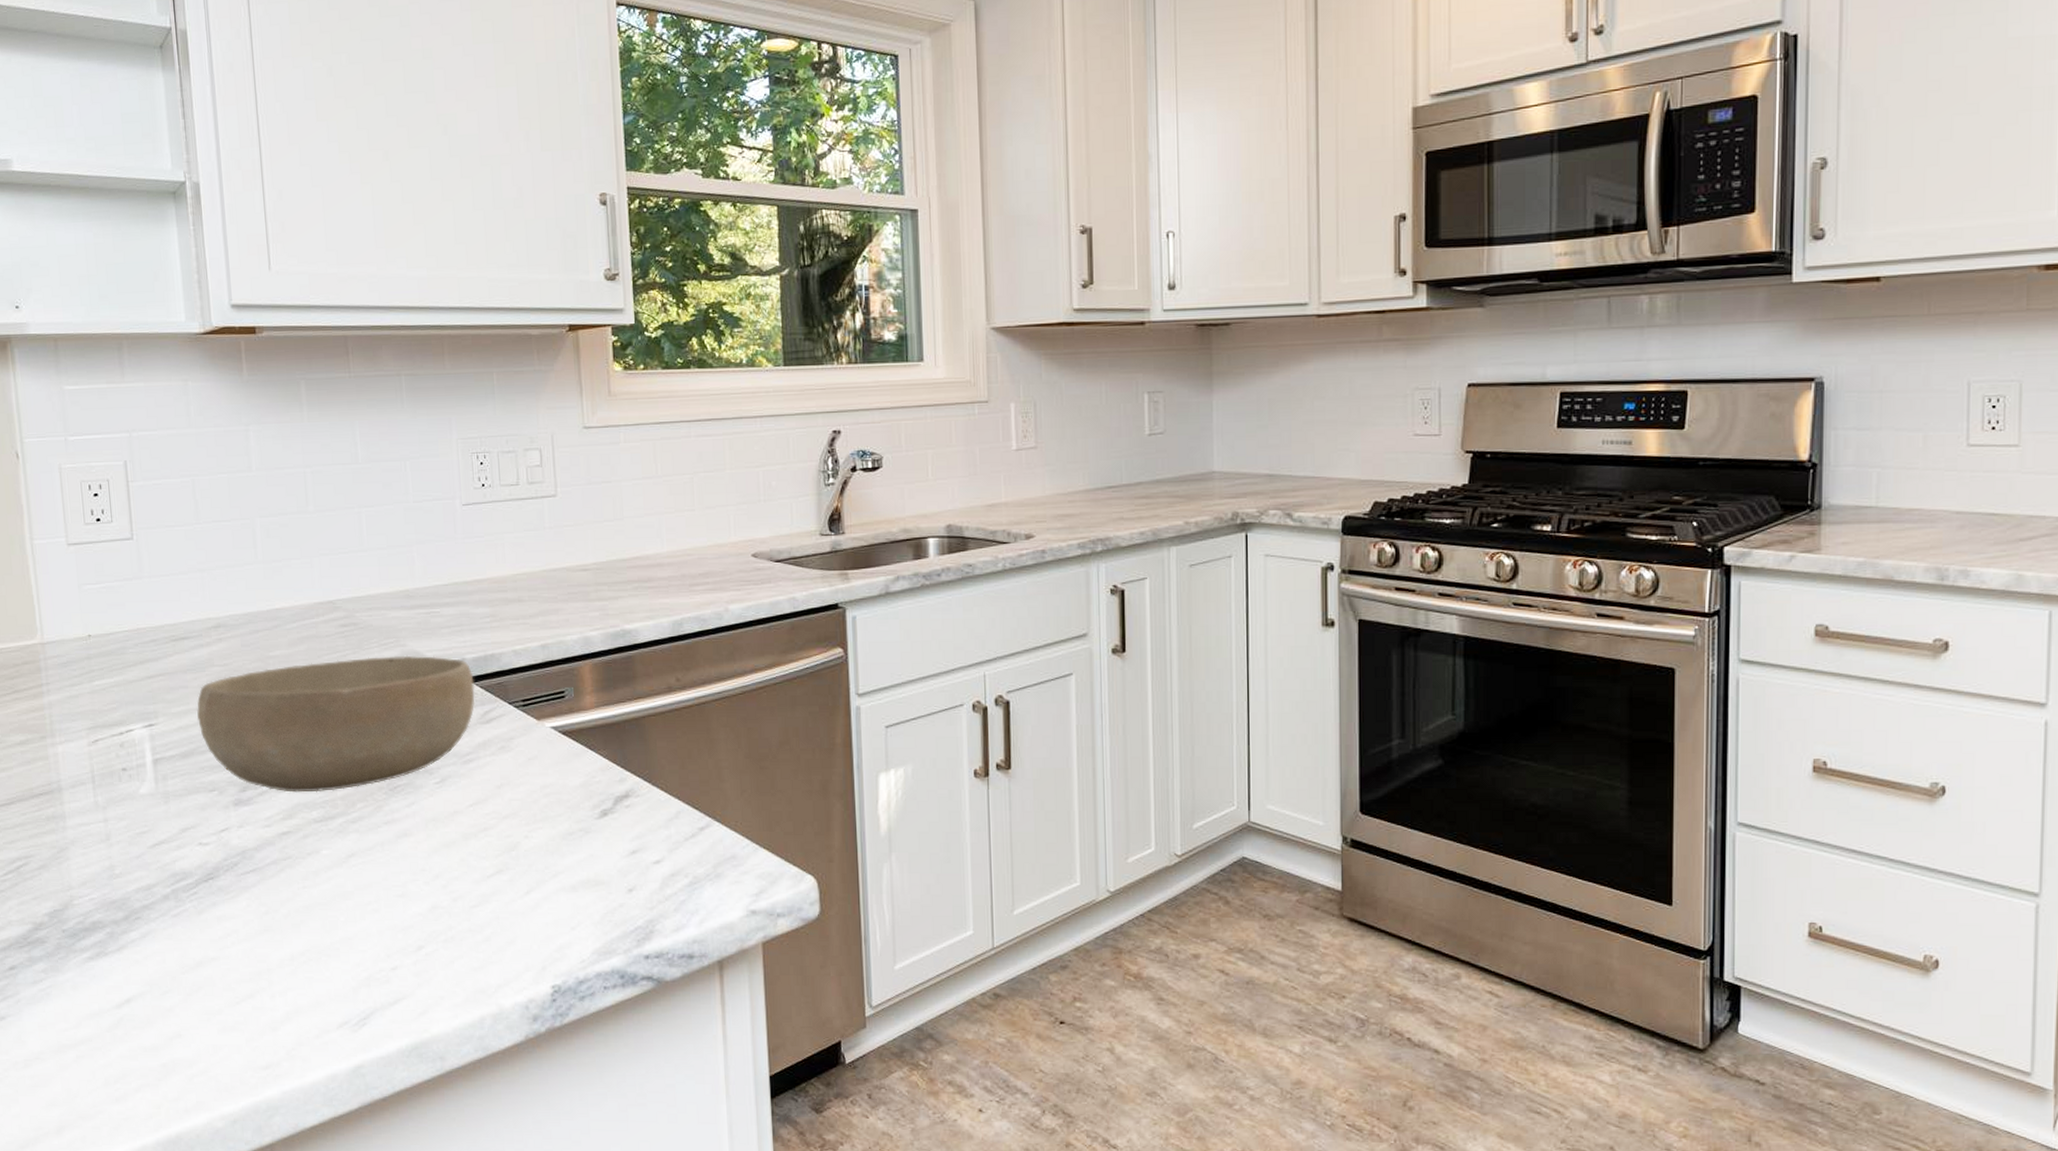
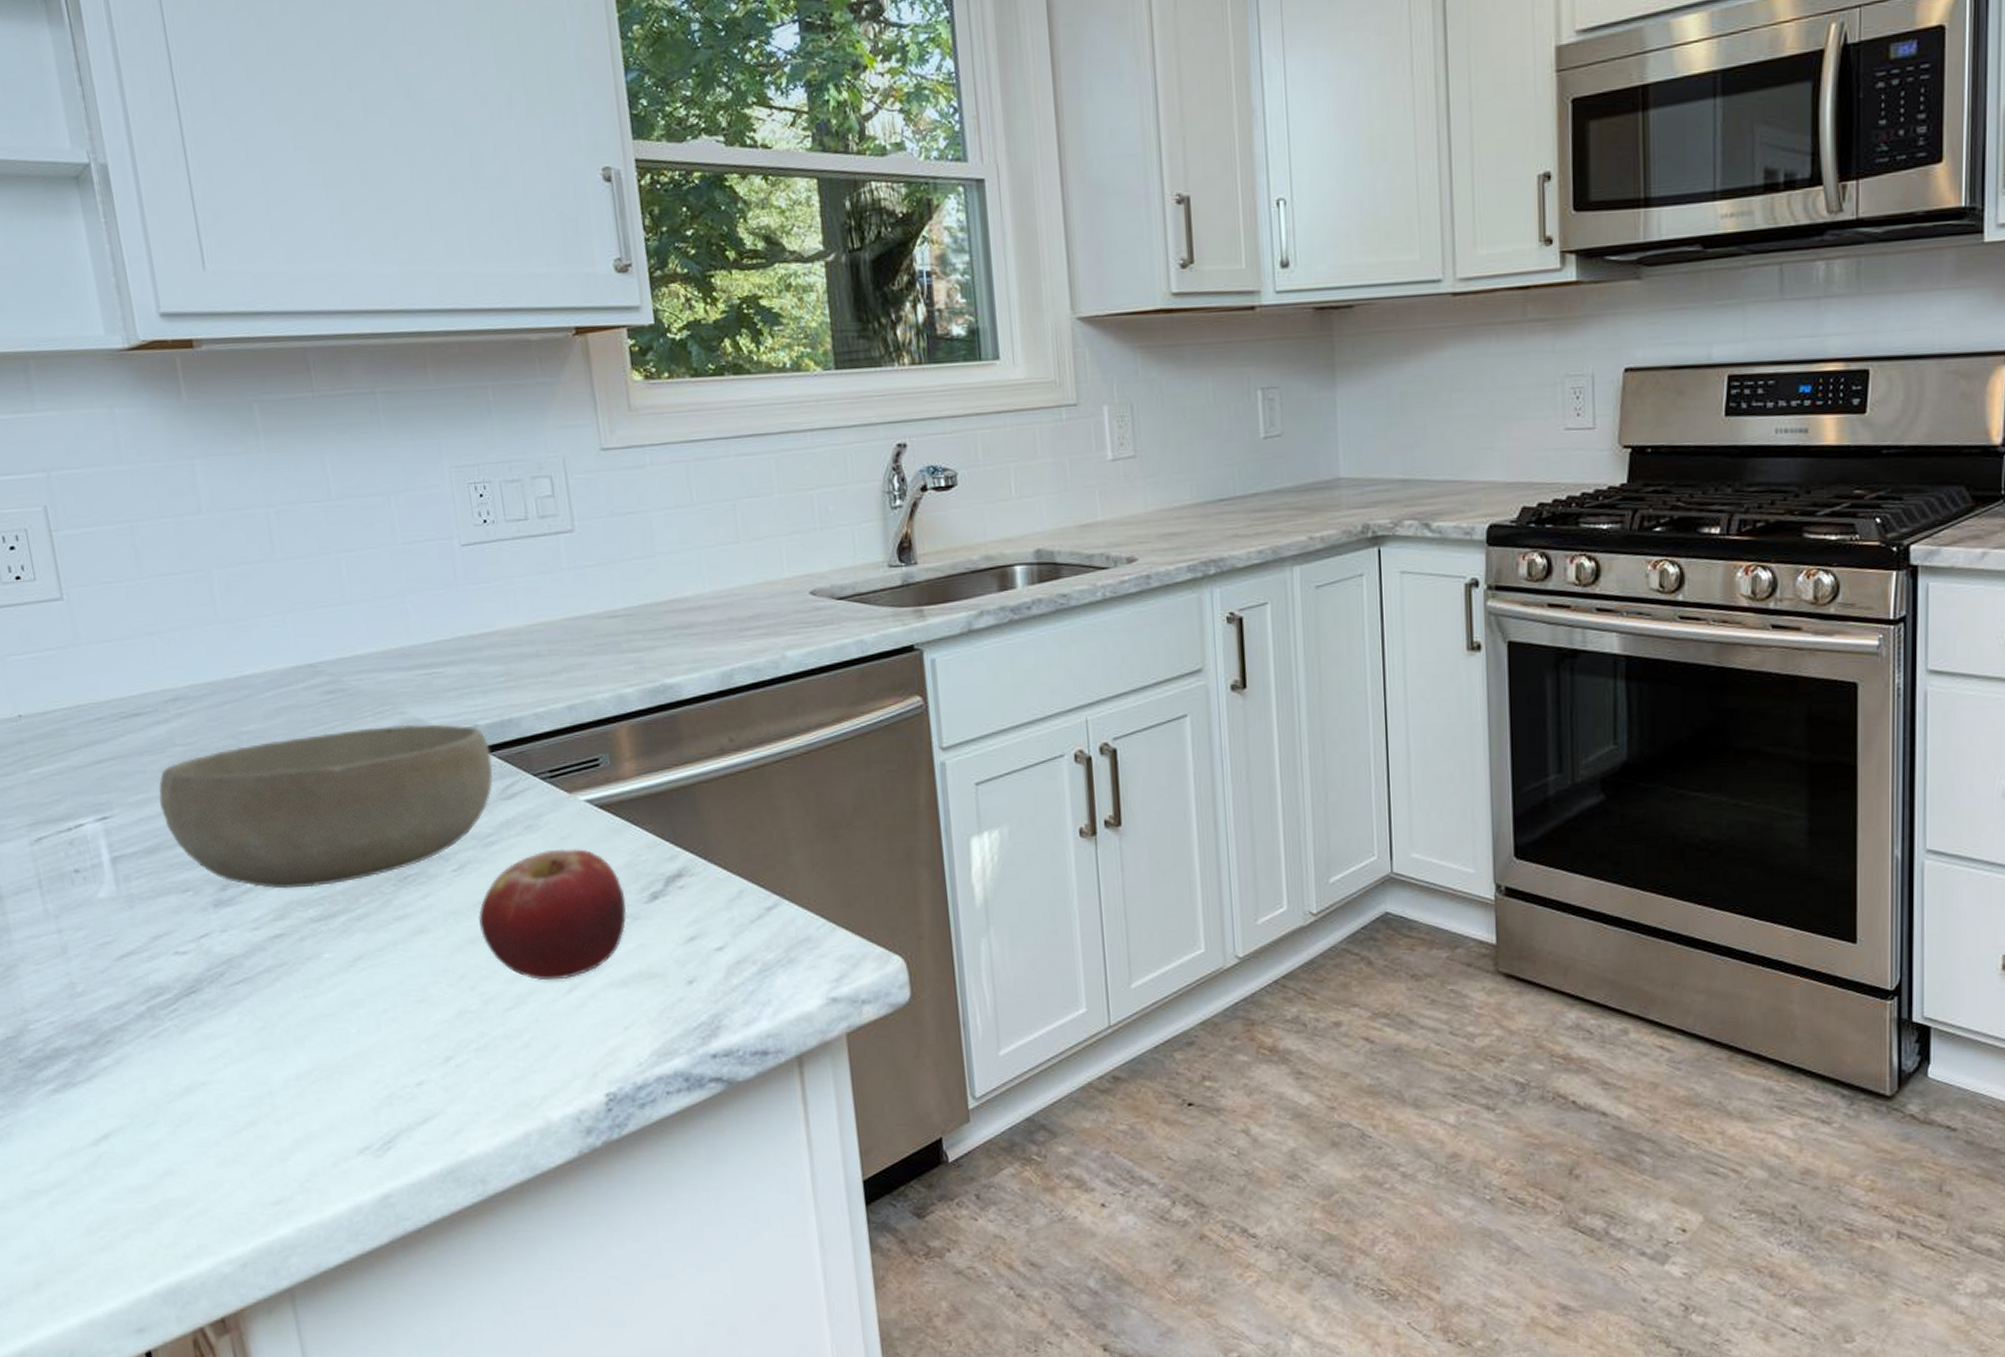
fruit: none [454,768,580,883] -> present [478,848,627,981]

